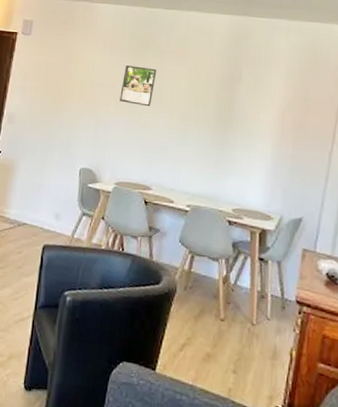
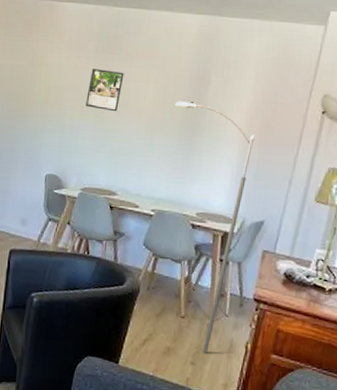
street lamp: none [207,97,288,361] -> present [175,101,255,354]

